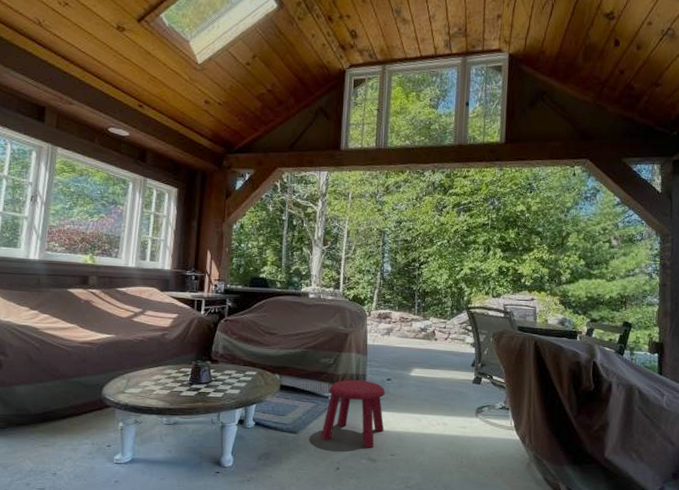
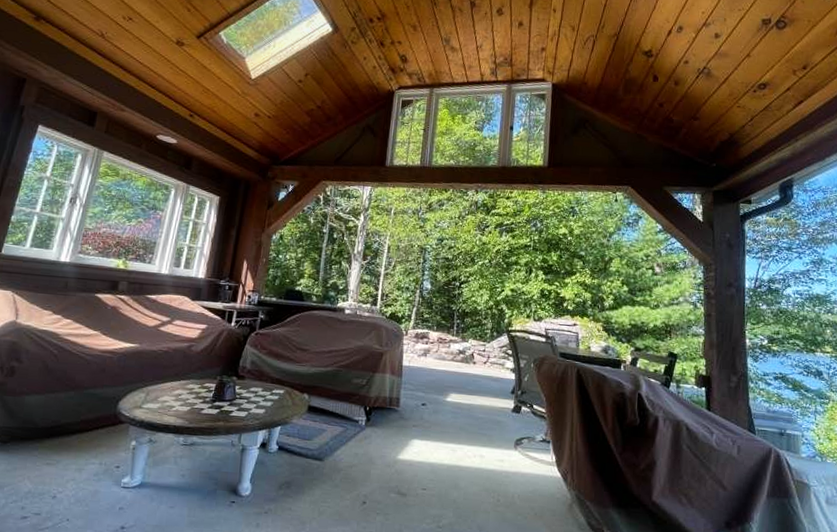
stool: present [321,379,385,448] -> none [348,403,419,481]

